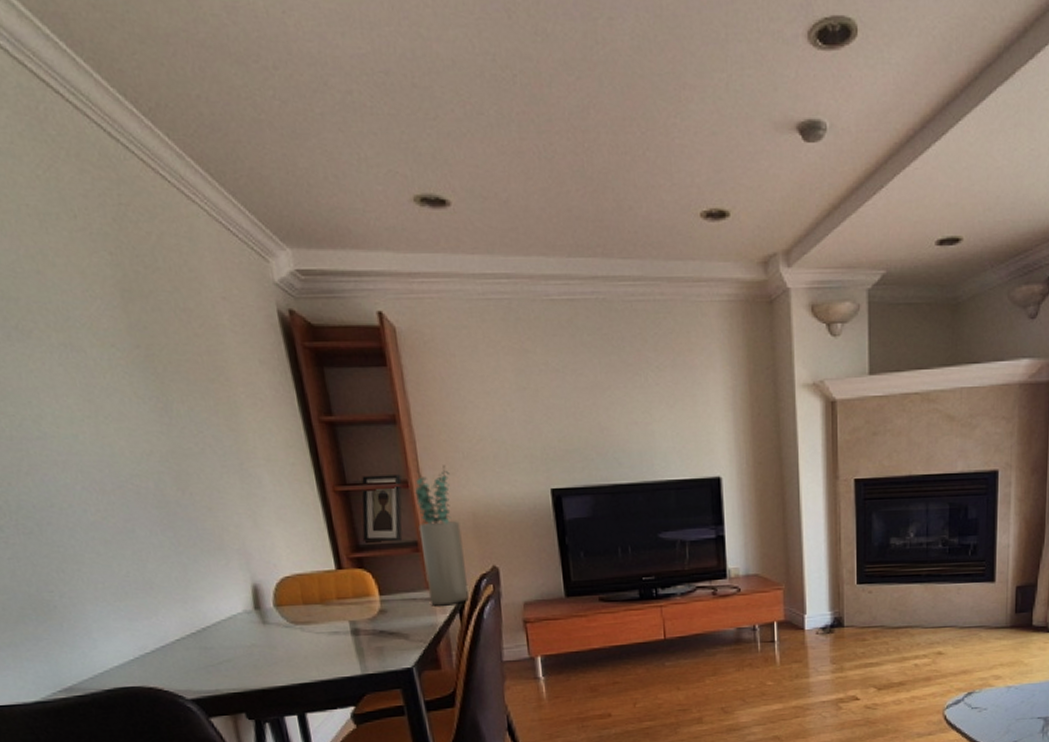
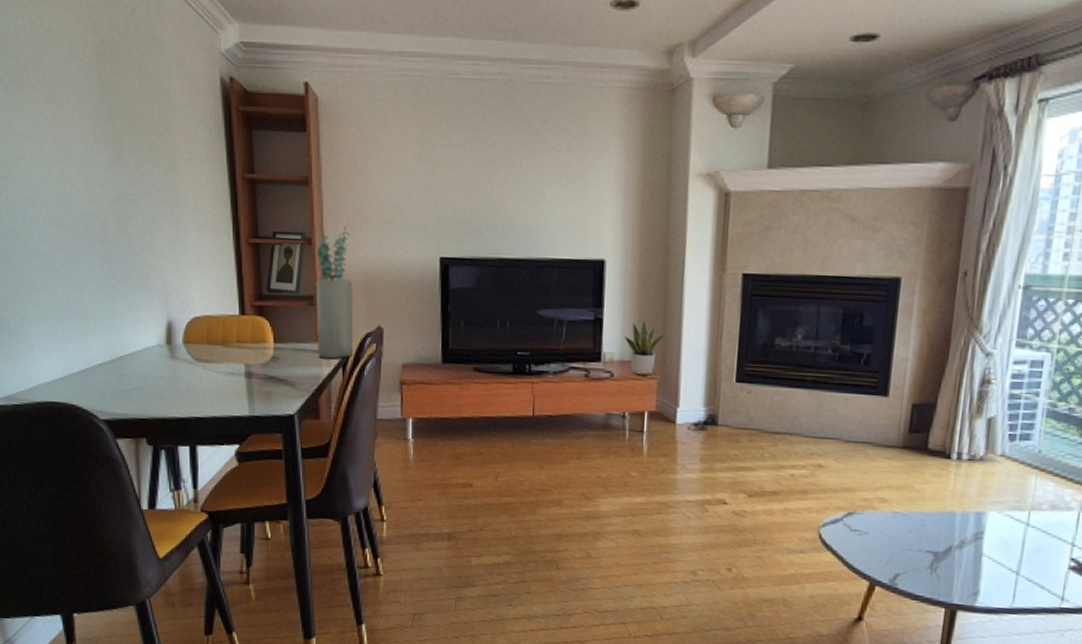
potted plant: none [748,532,786,588] -> present [625,319,665,376]

